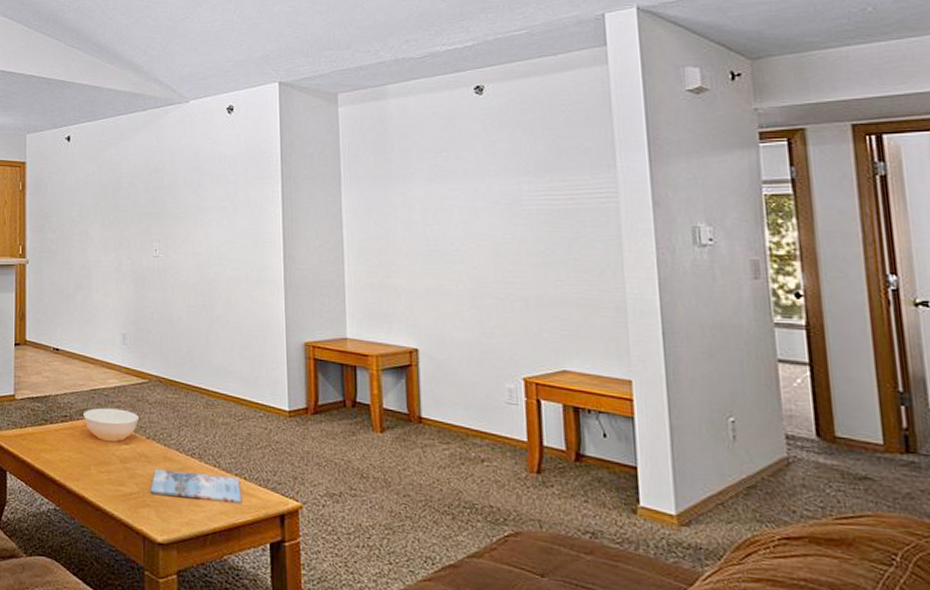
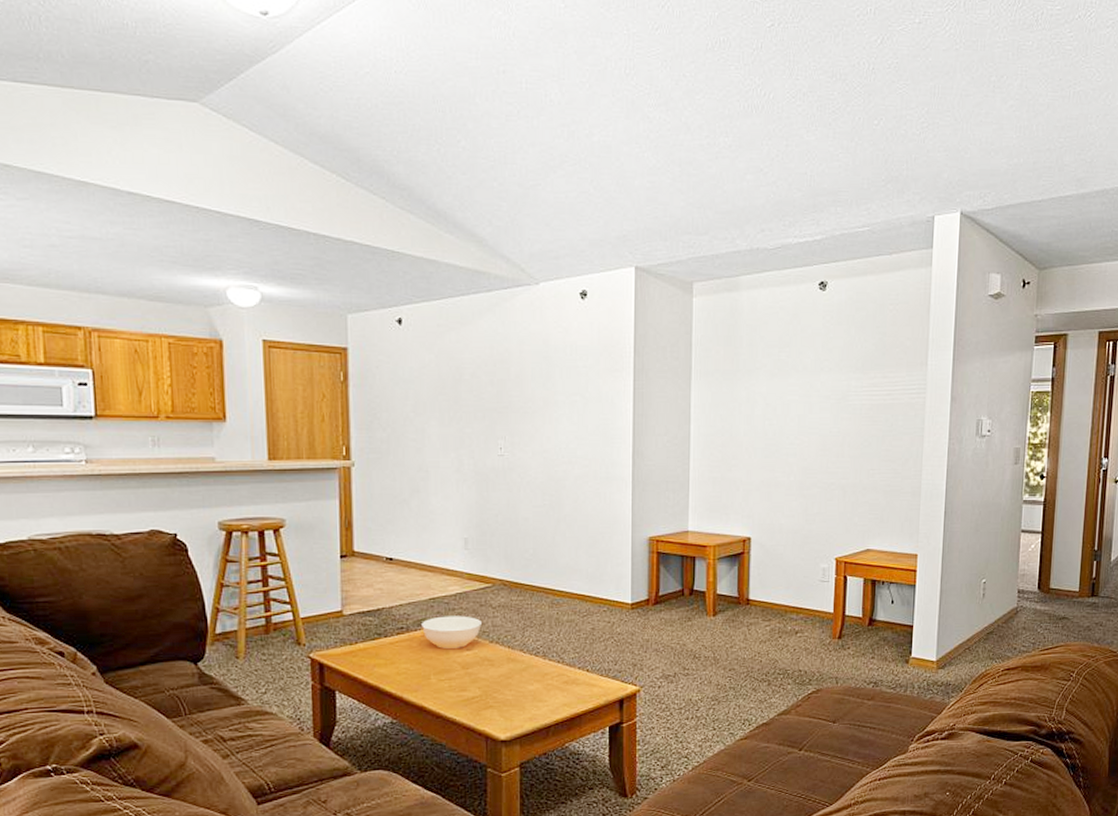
magazine: present [150,469,242,503] -> none [493,670,584,696]

